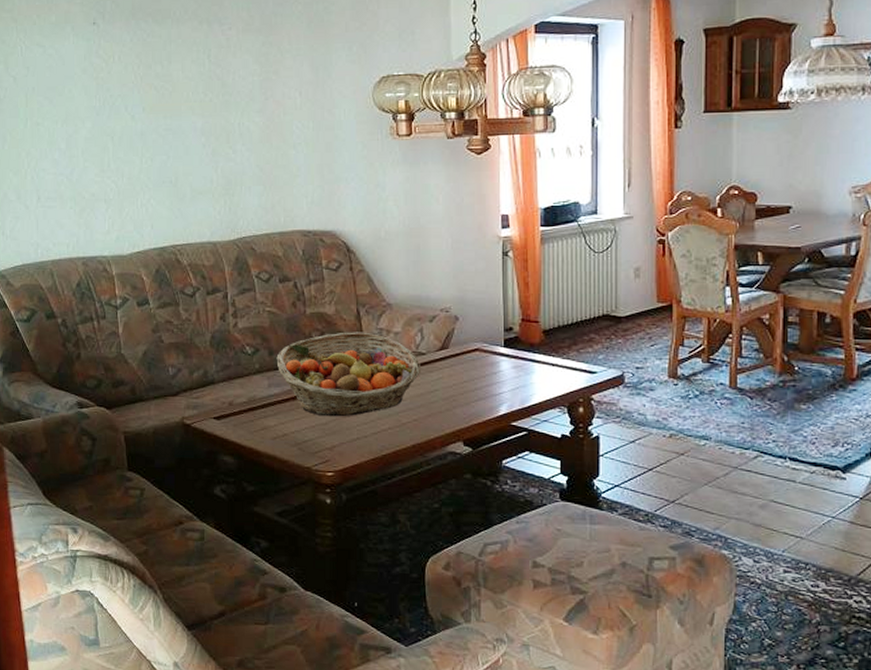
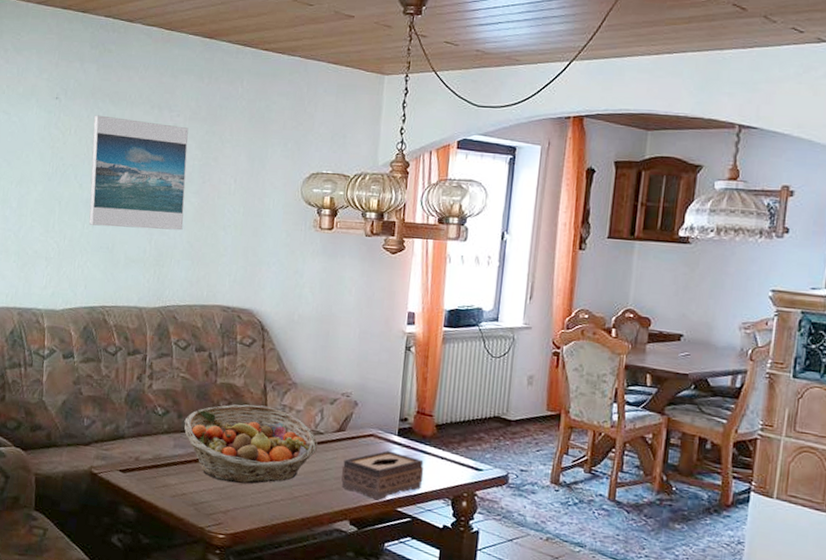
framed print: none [138,37,250,159] -> present [88,115,189,231]
tissue box: none [450,364,536,416] -> present [341,450,424,500]

